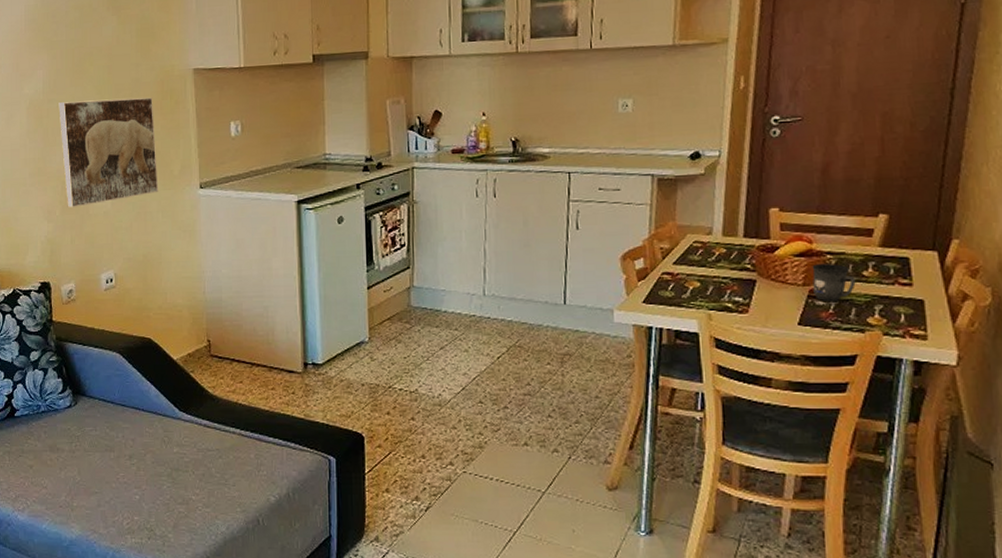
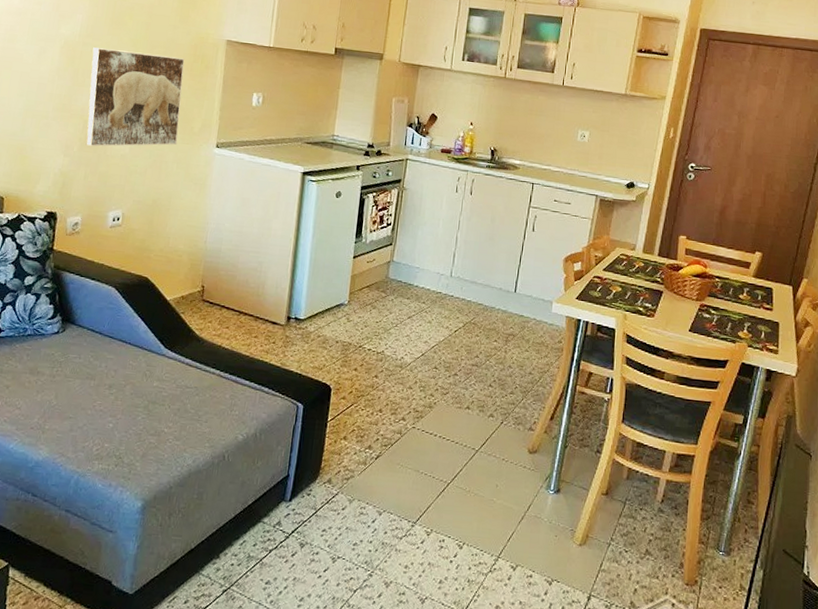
mug: present [812,264,856,302] -> none [703,284,734,317]

